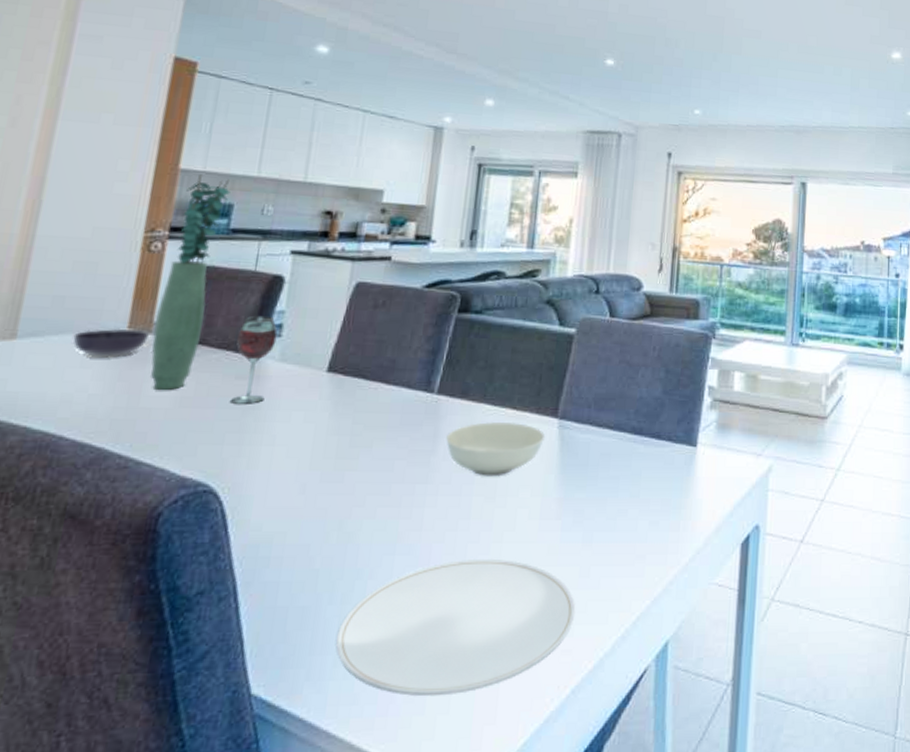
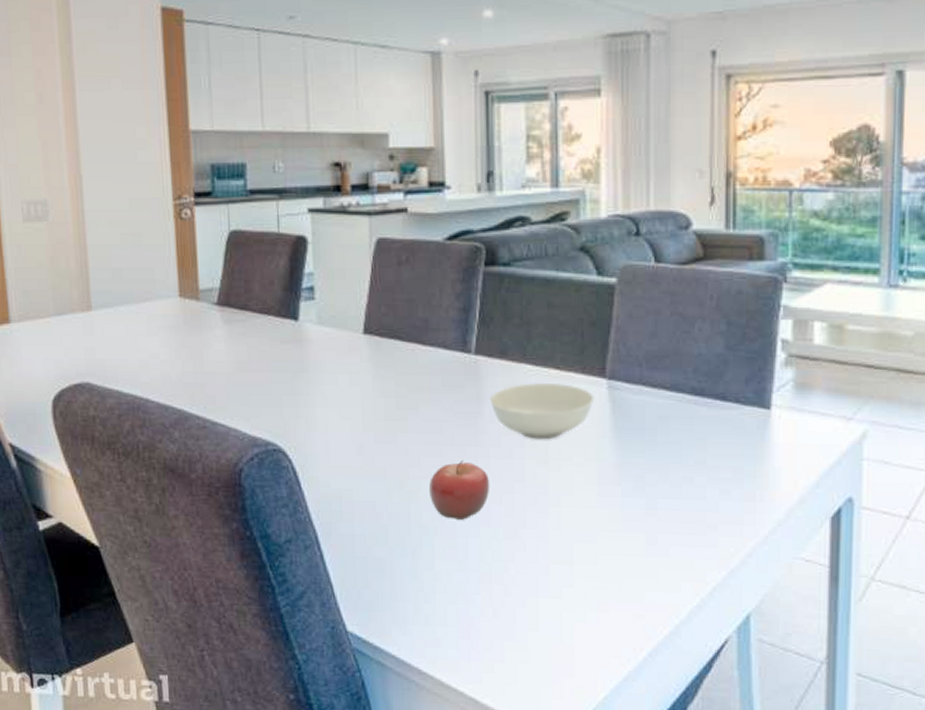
bowl: present [73,328,149,358] -> none [136,297,198,325]
vase: present [151,174,230,390] -> none [199,134,243,355]
wineglass: present [231,315,278,404] -> none [275,278,311,368]
plate: present [336,560,576,697] -> none [414,522,645,647]
fruit: none [369,497,435,560] -> present [428,459,490,520]

